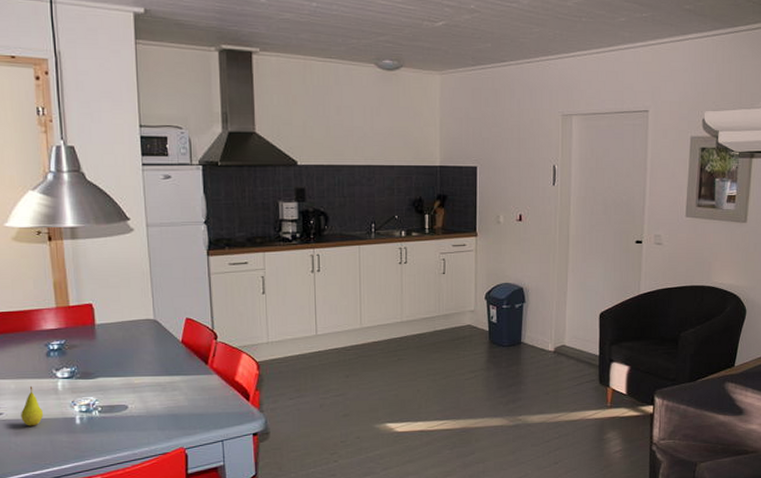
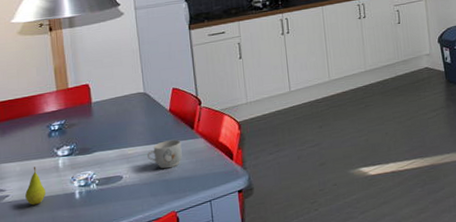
mug: none [156,373,194,403] -> present [147,139,182,169]

